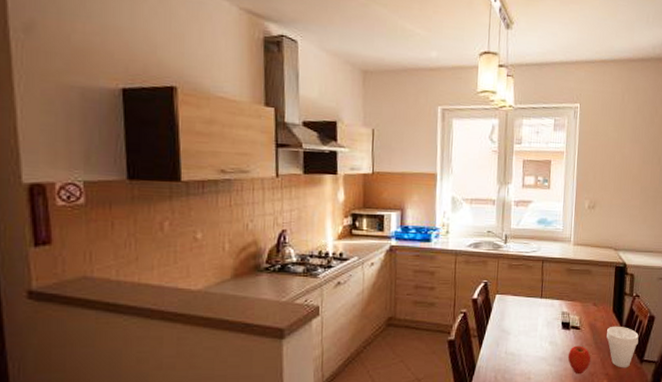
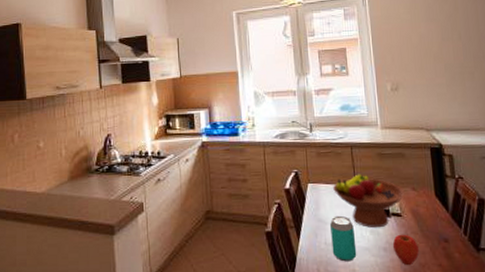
beverage can: none [511,326,535,370] -> present [330,215,357,262]
fruit bowl: none [520,288,586,339] -> present [333,174,405,227]
cup: present [606,326,639,368] -> none [432,211,471,258]

